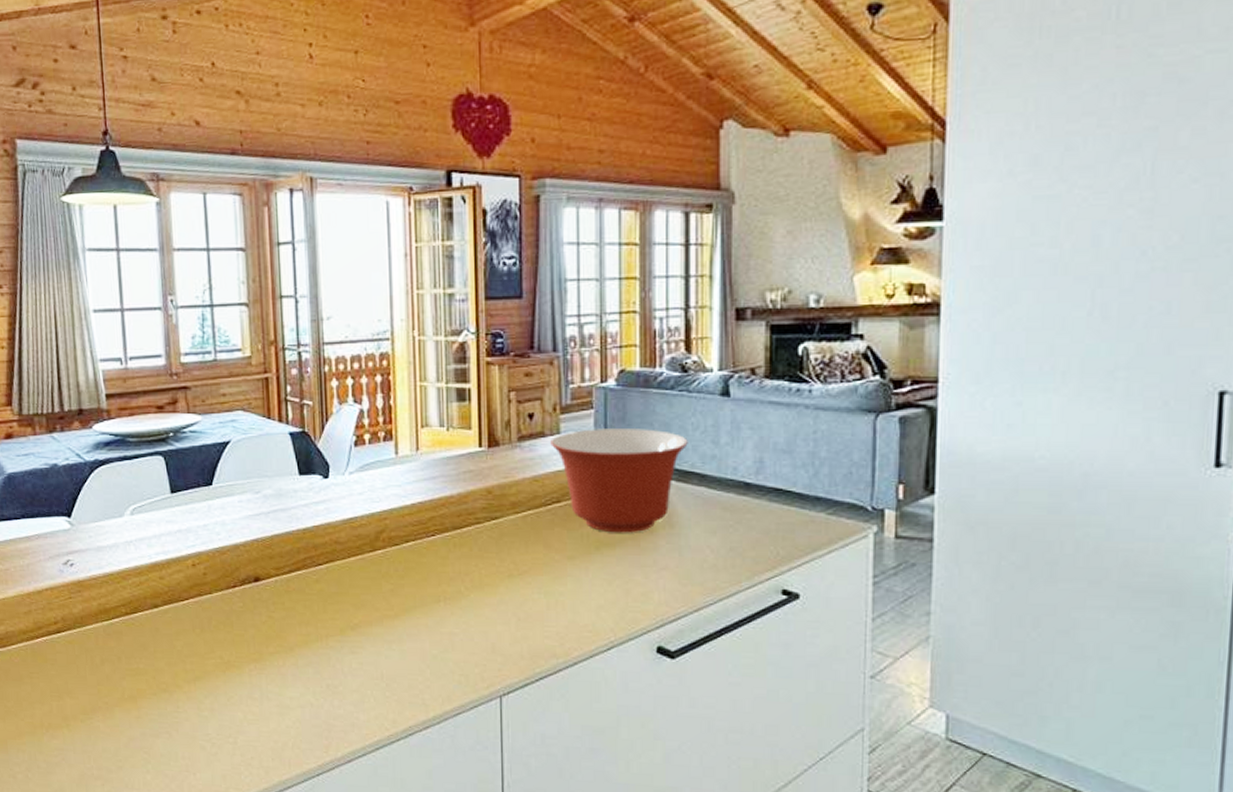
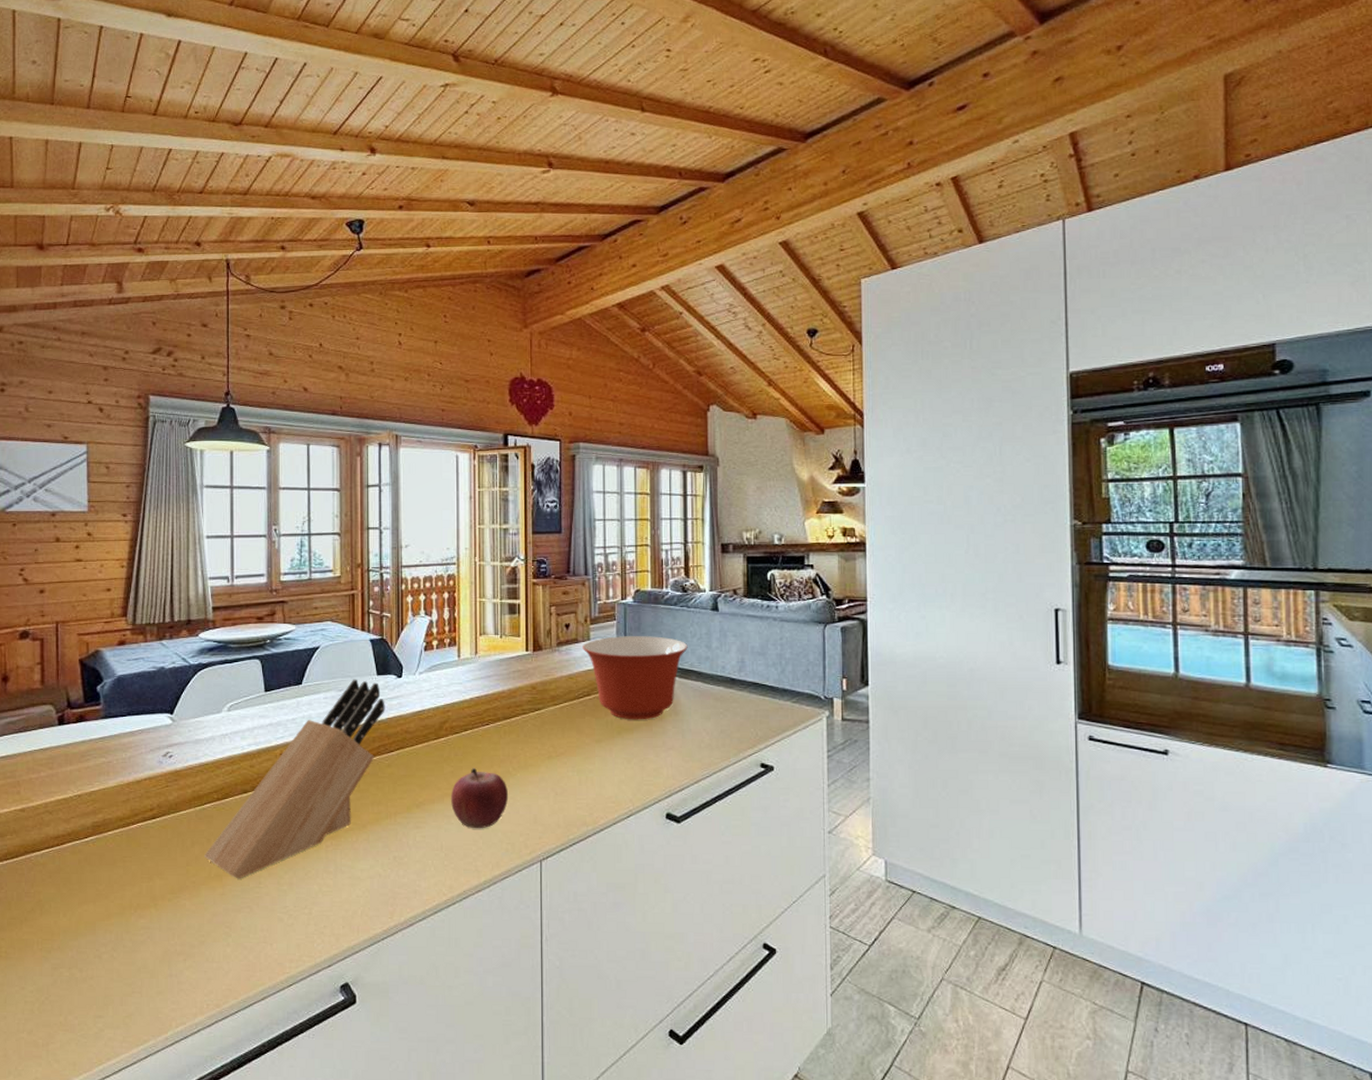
knife block: none [116,479,311,702] -> present [204,679,385,879]
fruit: none [391,585,461,657] -> present [451,767,509,829]

